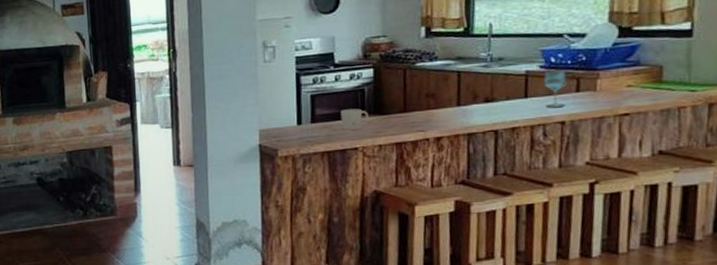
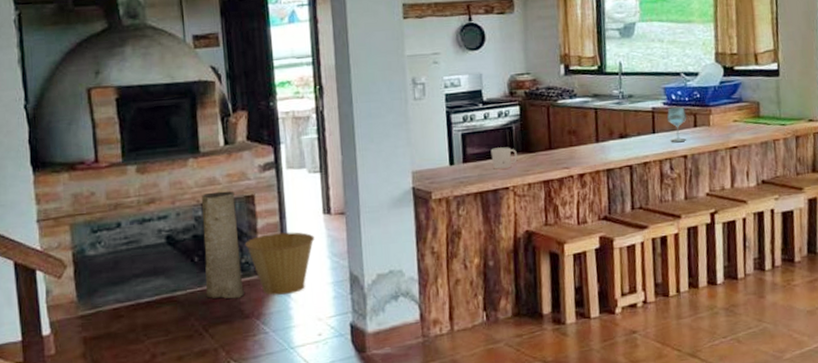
decorative log: none [66,142,103,235] -> present [201,191,245,300]
basket: none [103,180,165,234] -> present [245,232,315,295]

